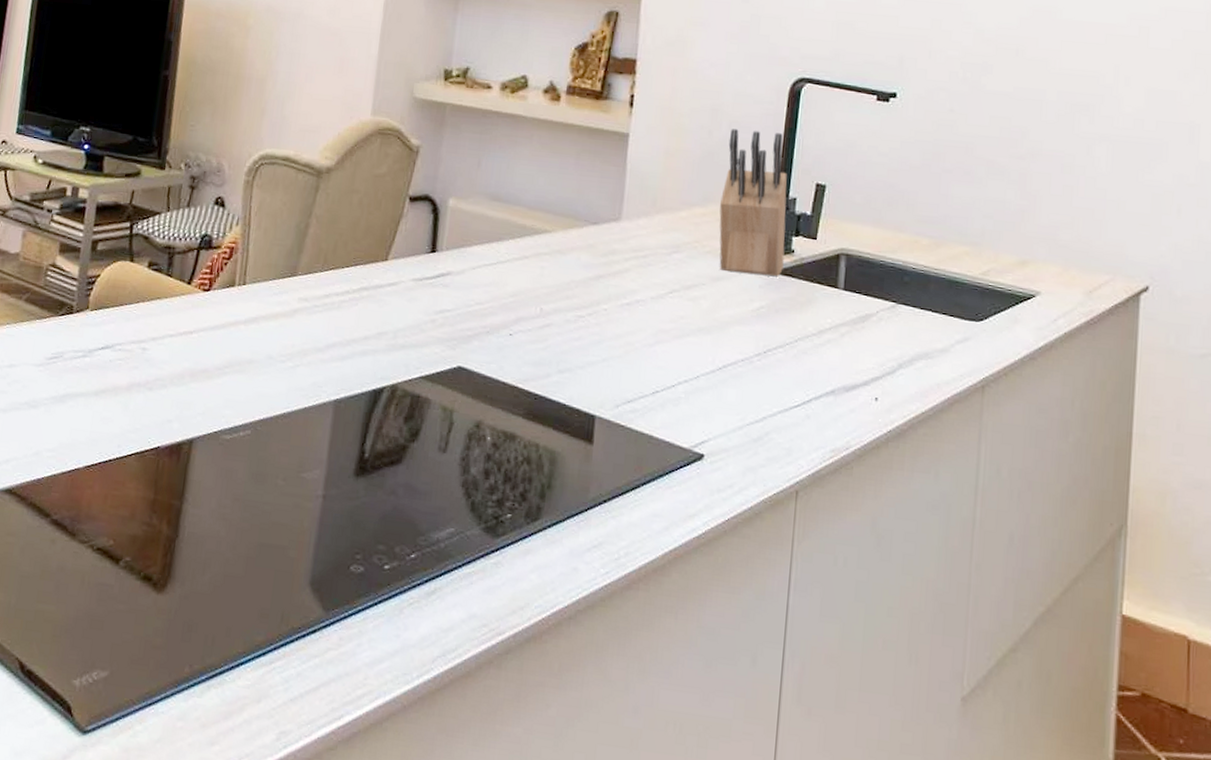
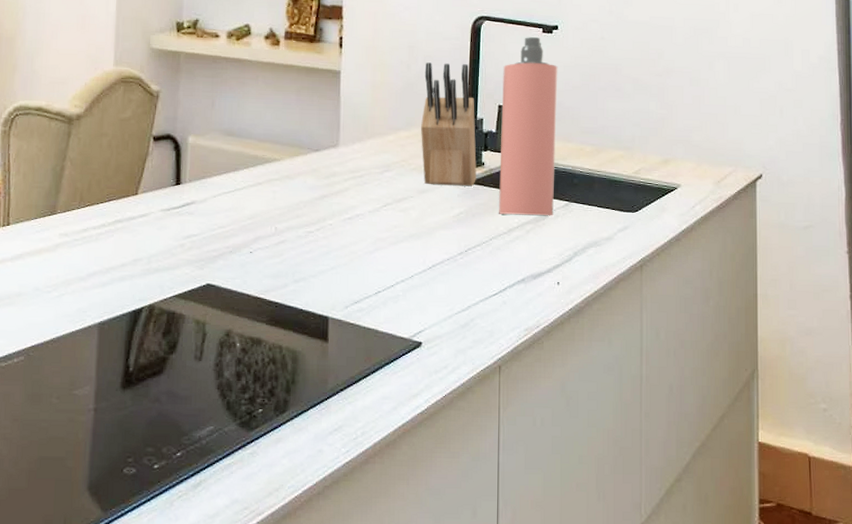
spray bottle: none [808,105,894,319] -> present [499,37,558,216]

